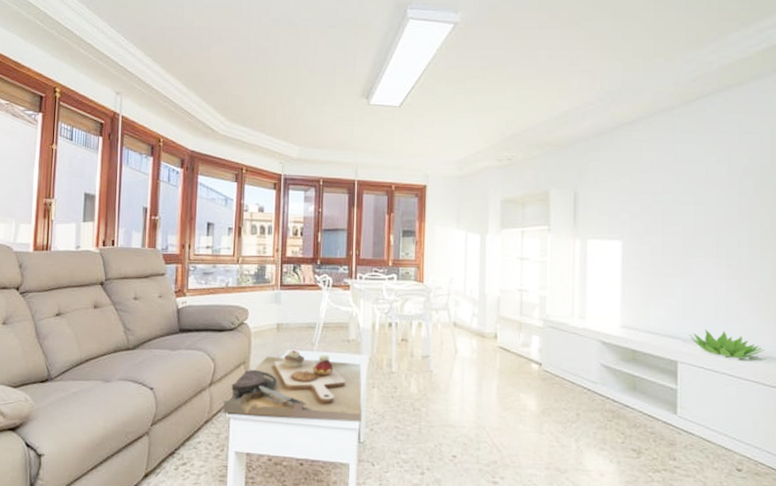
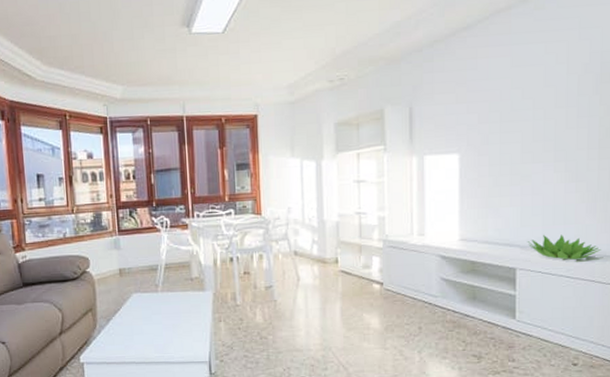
decorative tray: present [223,350,362,422] -> none [75,293,211,359]

